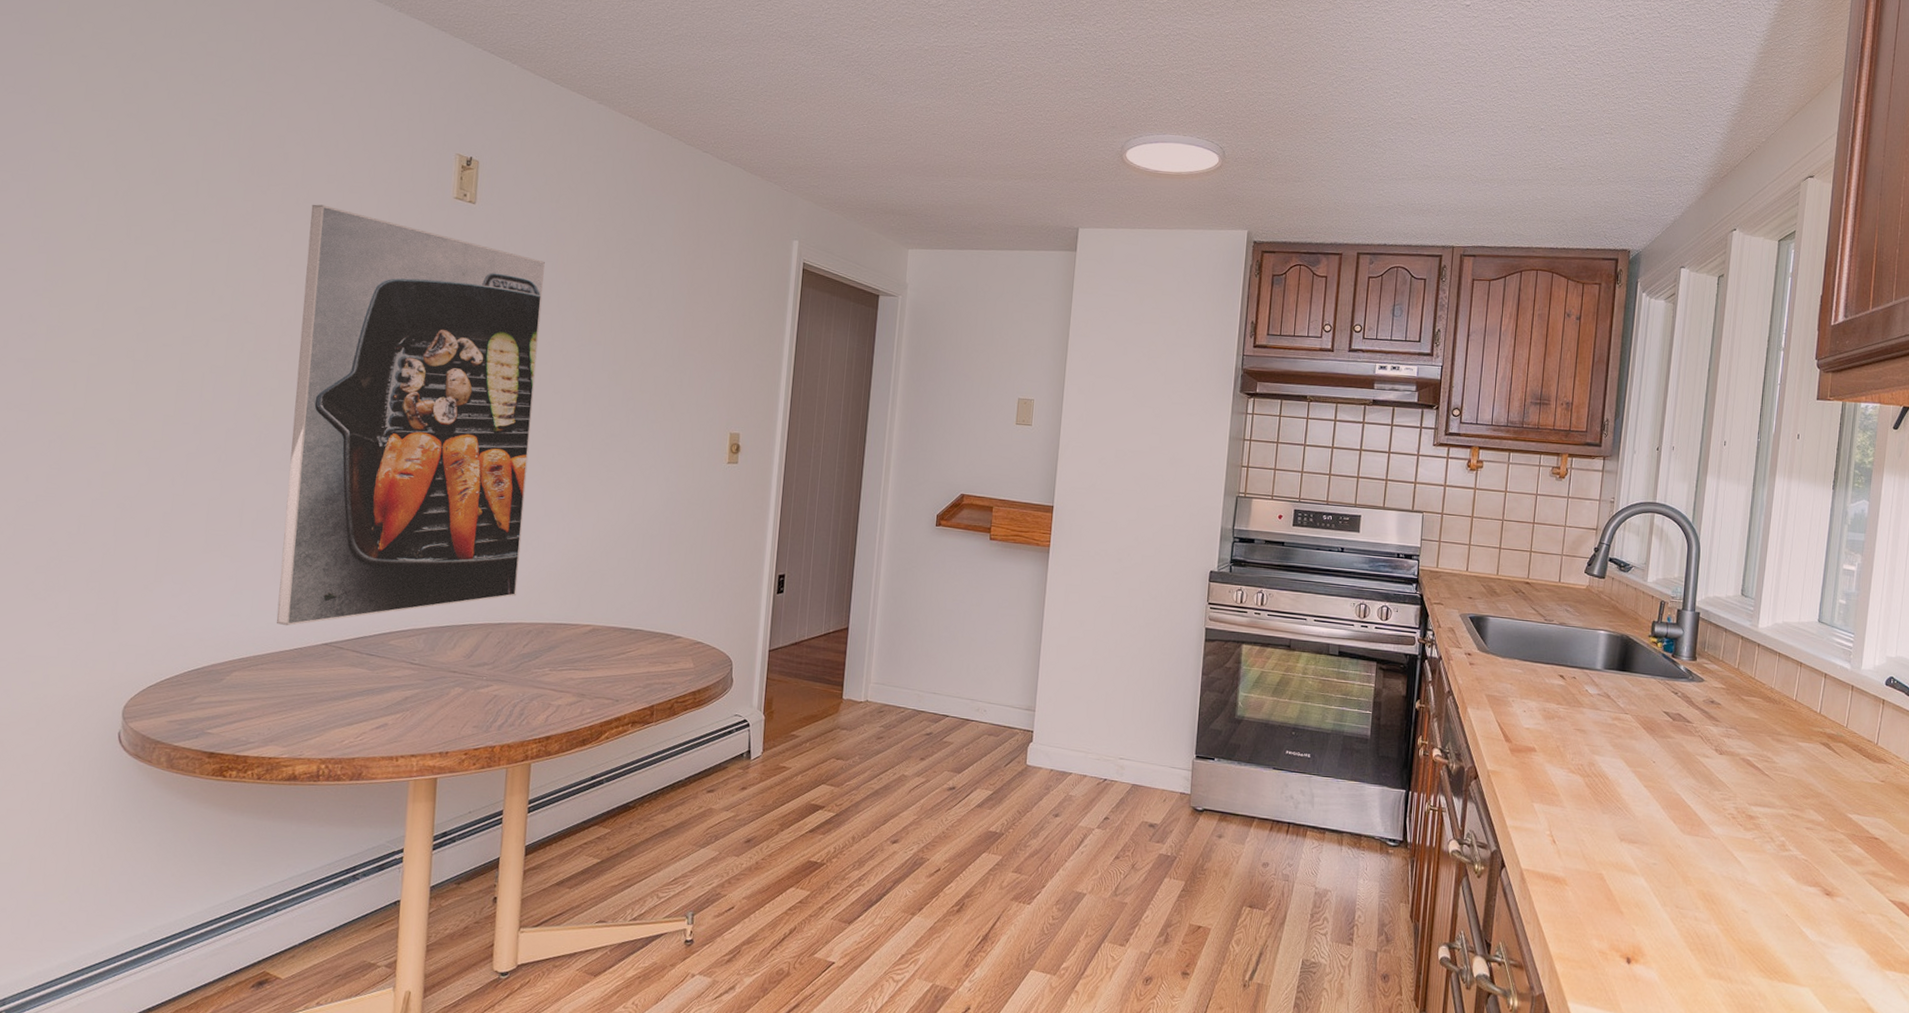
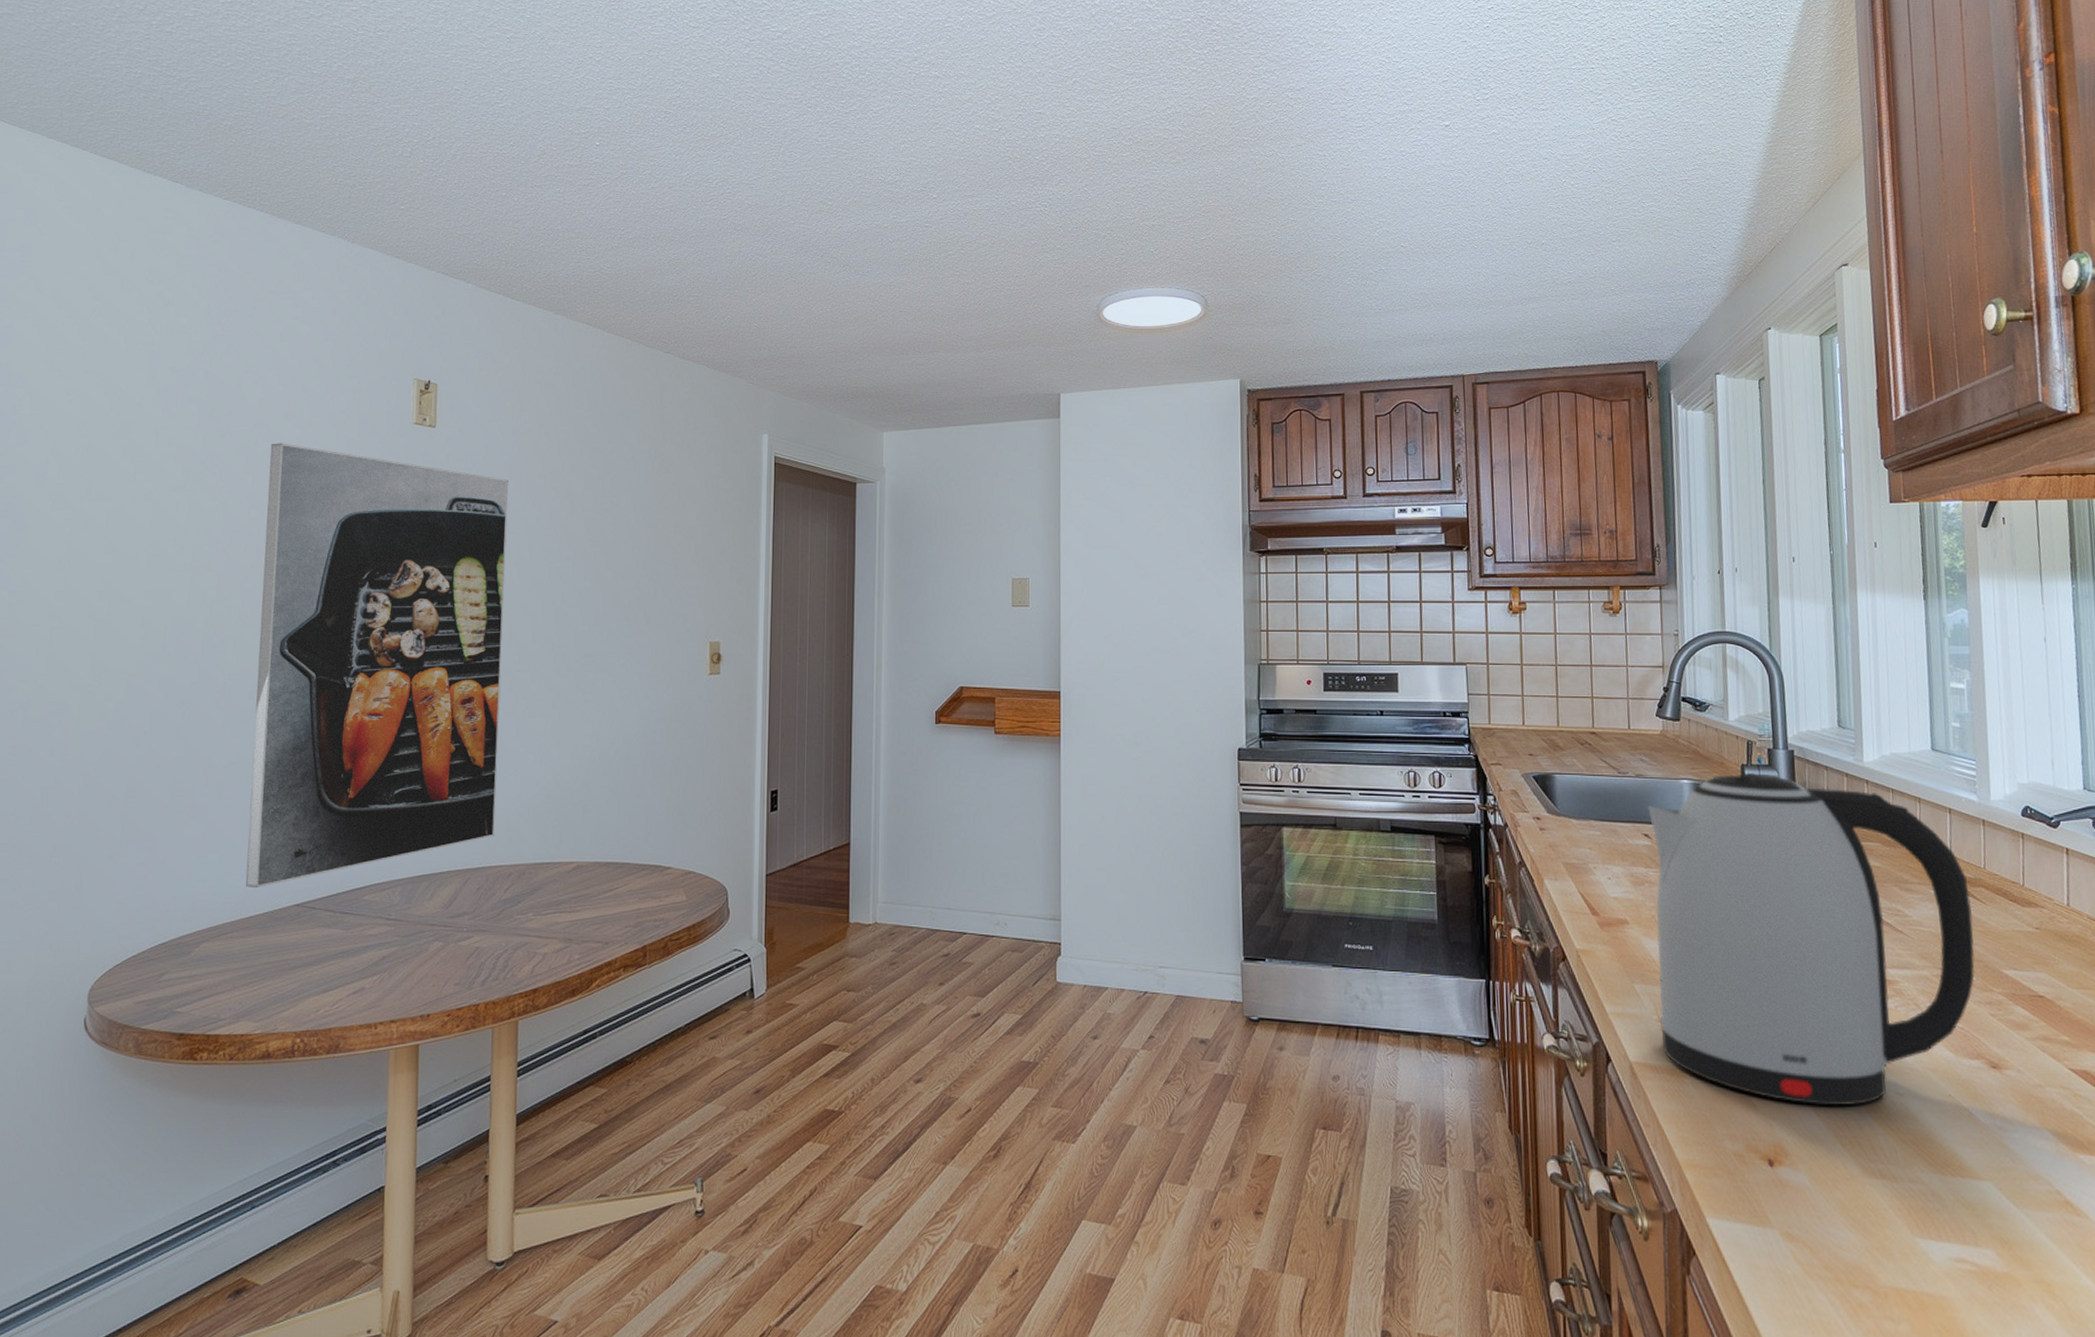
kettle: none [1550,628,1831,919] -> present [1647,772,1975,1106]

